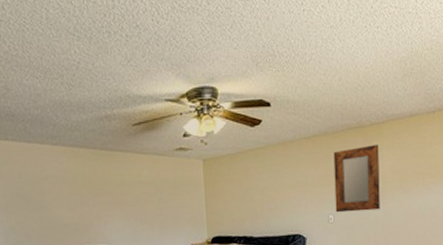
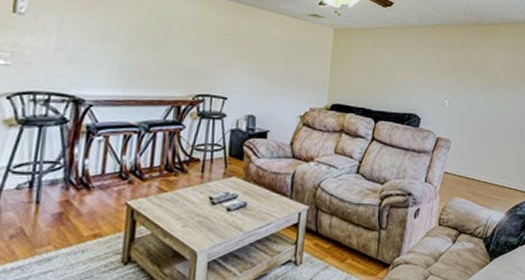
home mirror: present [333,144,380,213] -> none [450,42,494,102]

